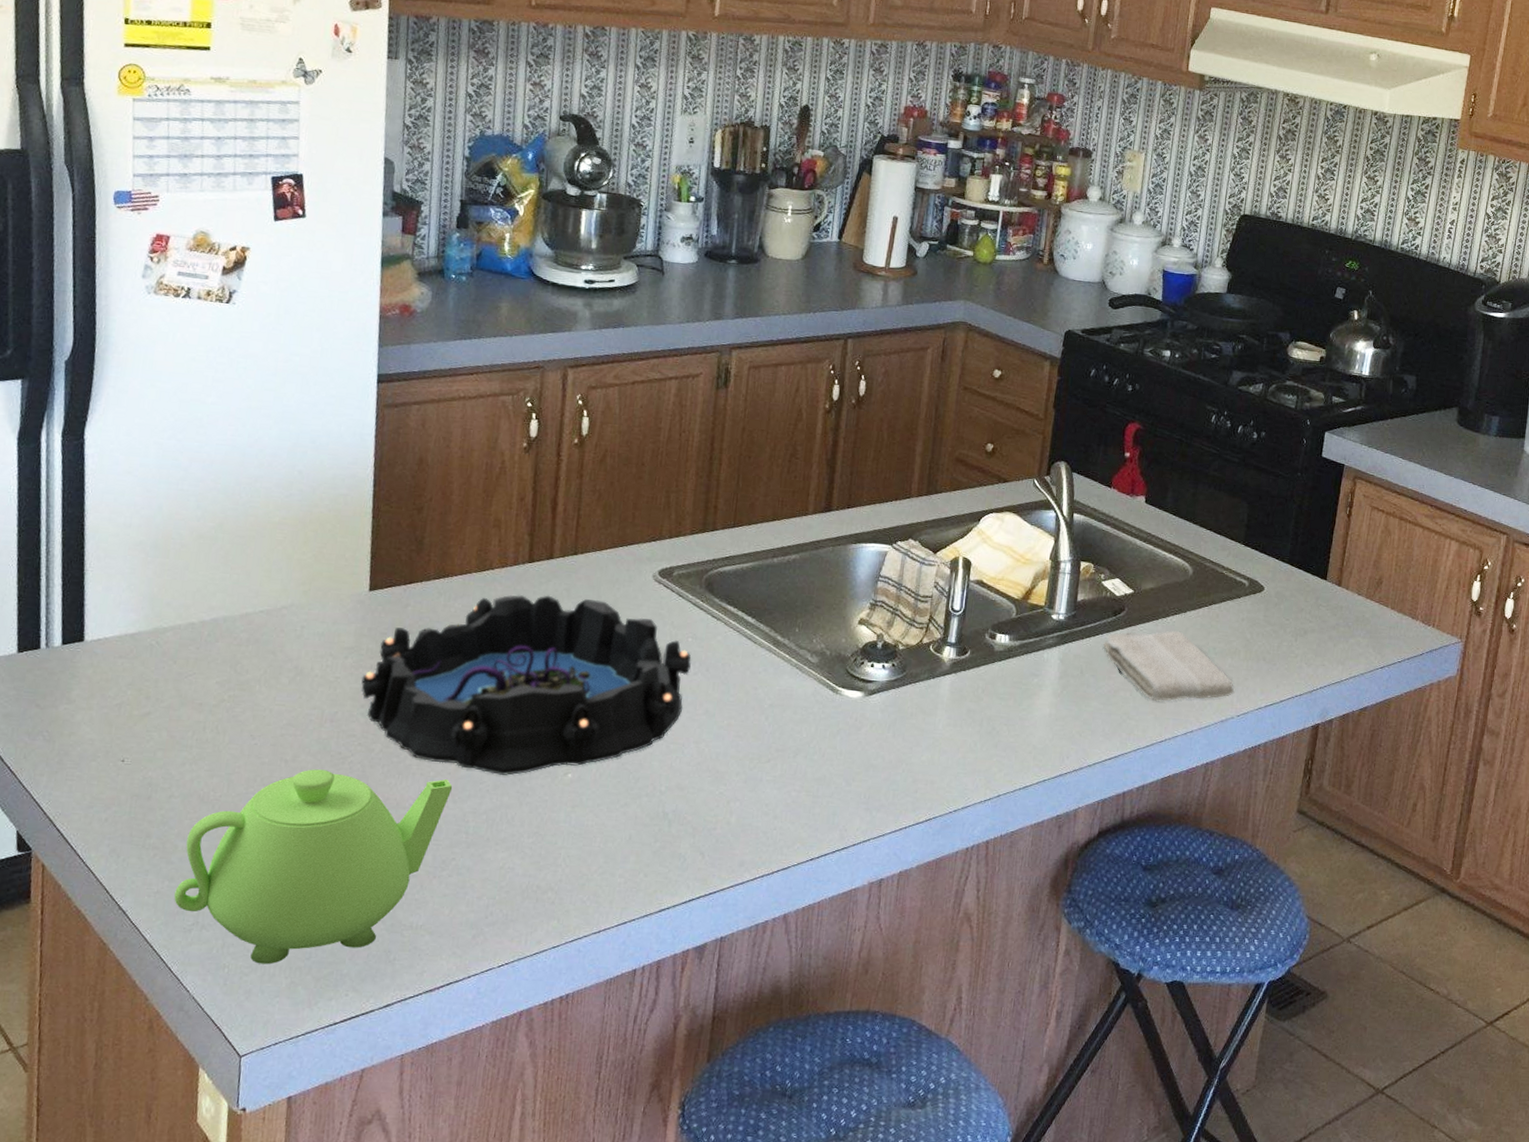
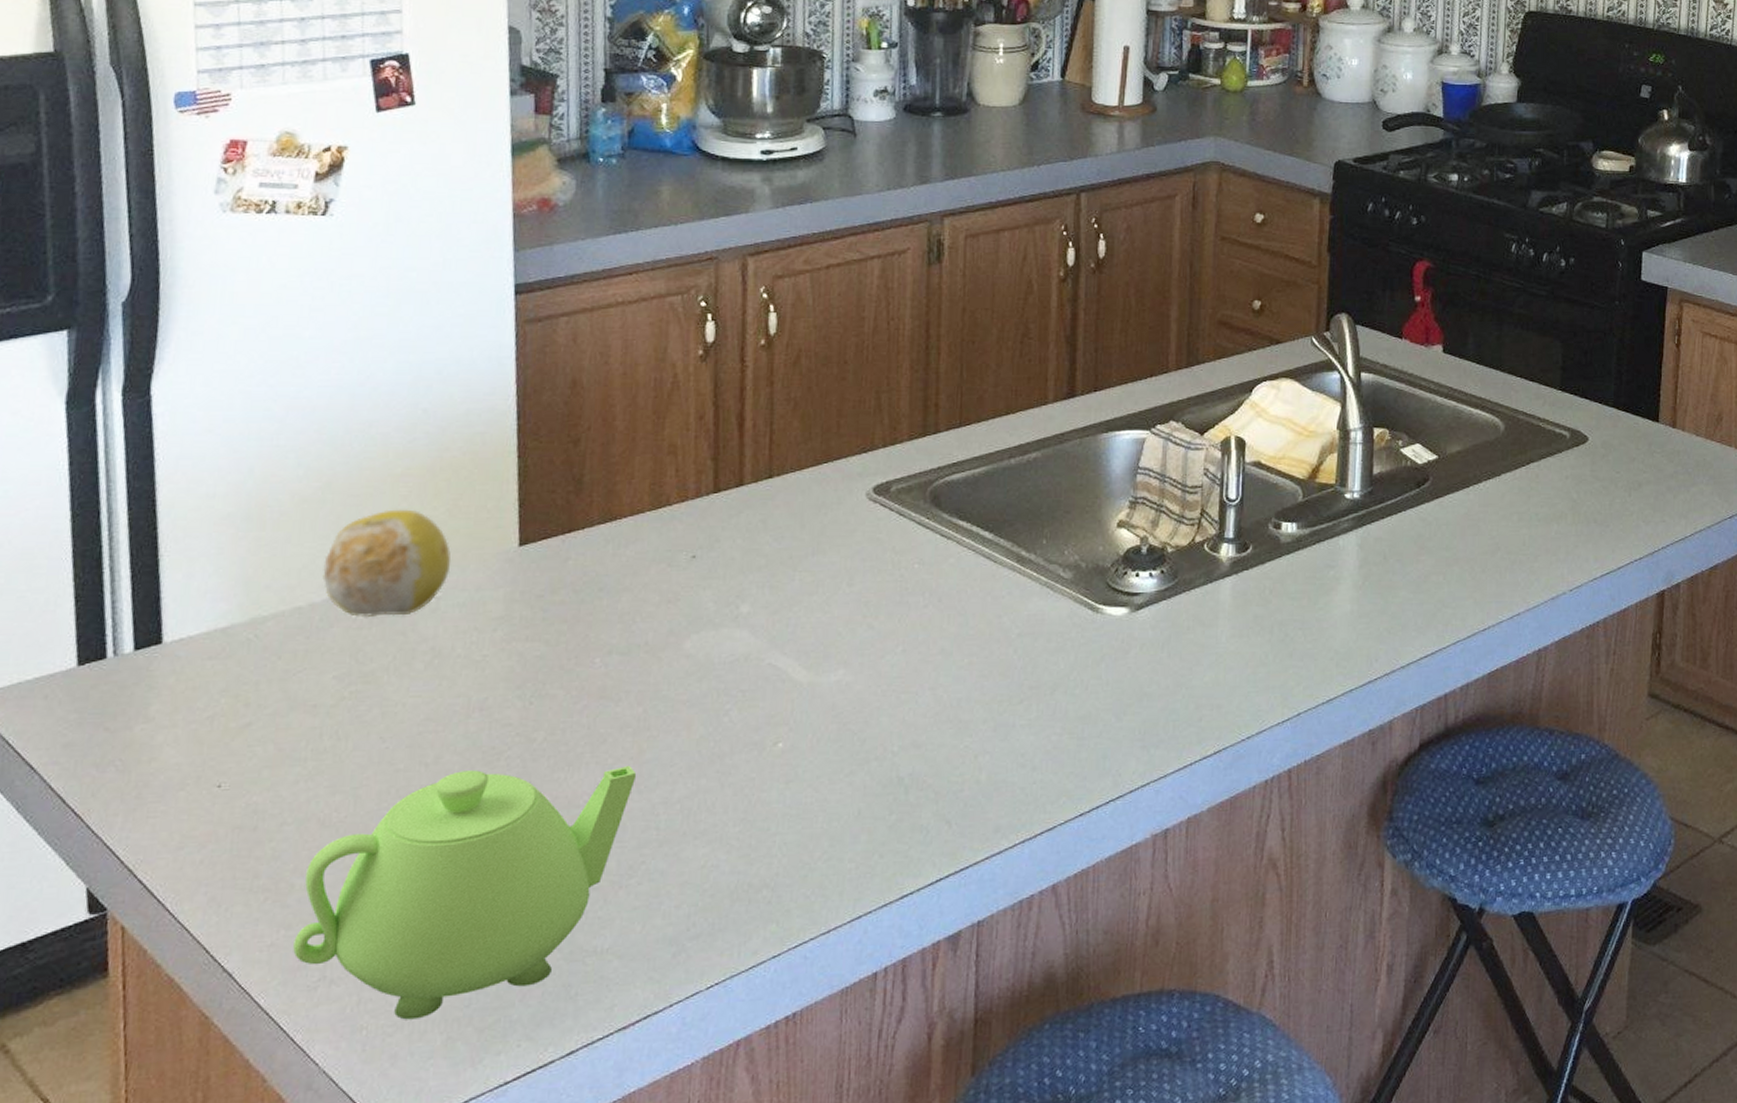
fruit: none [212,550,315,638] -> present [322,509,452,618]
decorative bowl: present [361,595,692,775] -> none [515,529,920,754]
washcloth: present [1102,630,1235,701] -> none [1406,498,1564,583]

